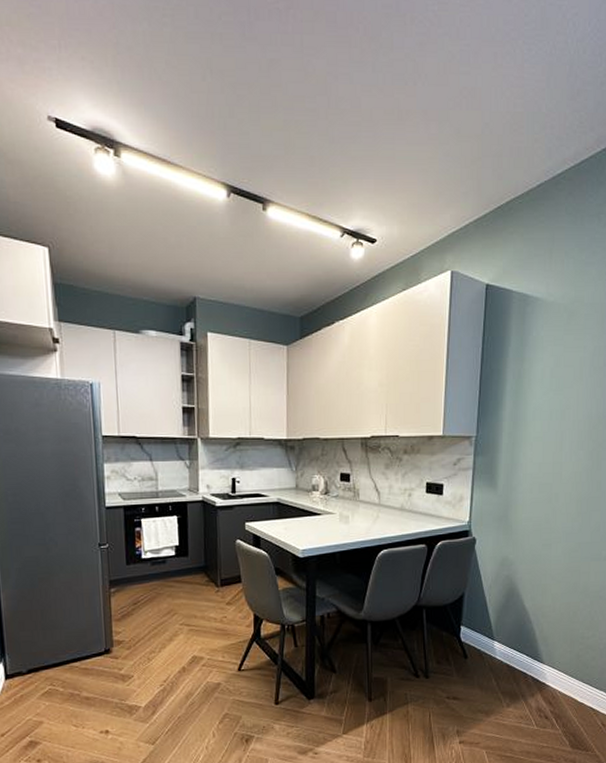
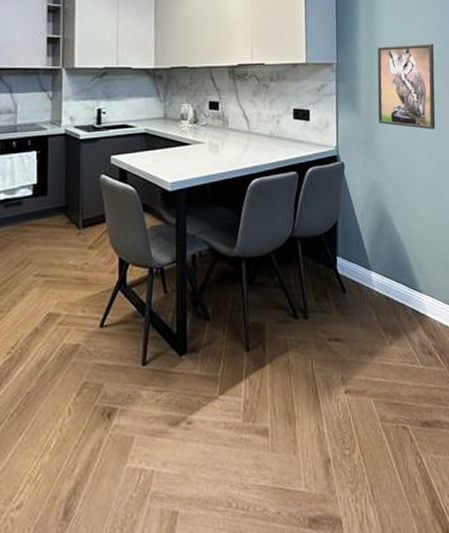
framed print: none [516,416,588,508] -> present [377,43,436,130]

